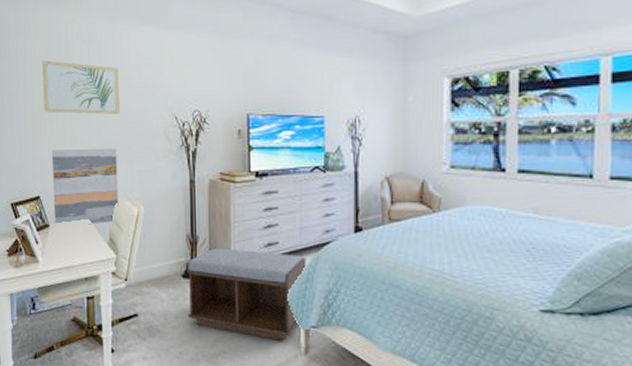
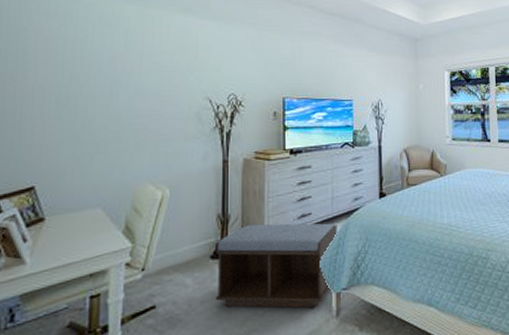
wall art: present [42,60,121,114] -> none [50,41,149,97]
wall art: present [51,148,119,225] -> none [52,131,141,218]

